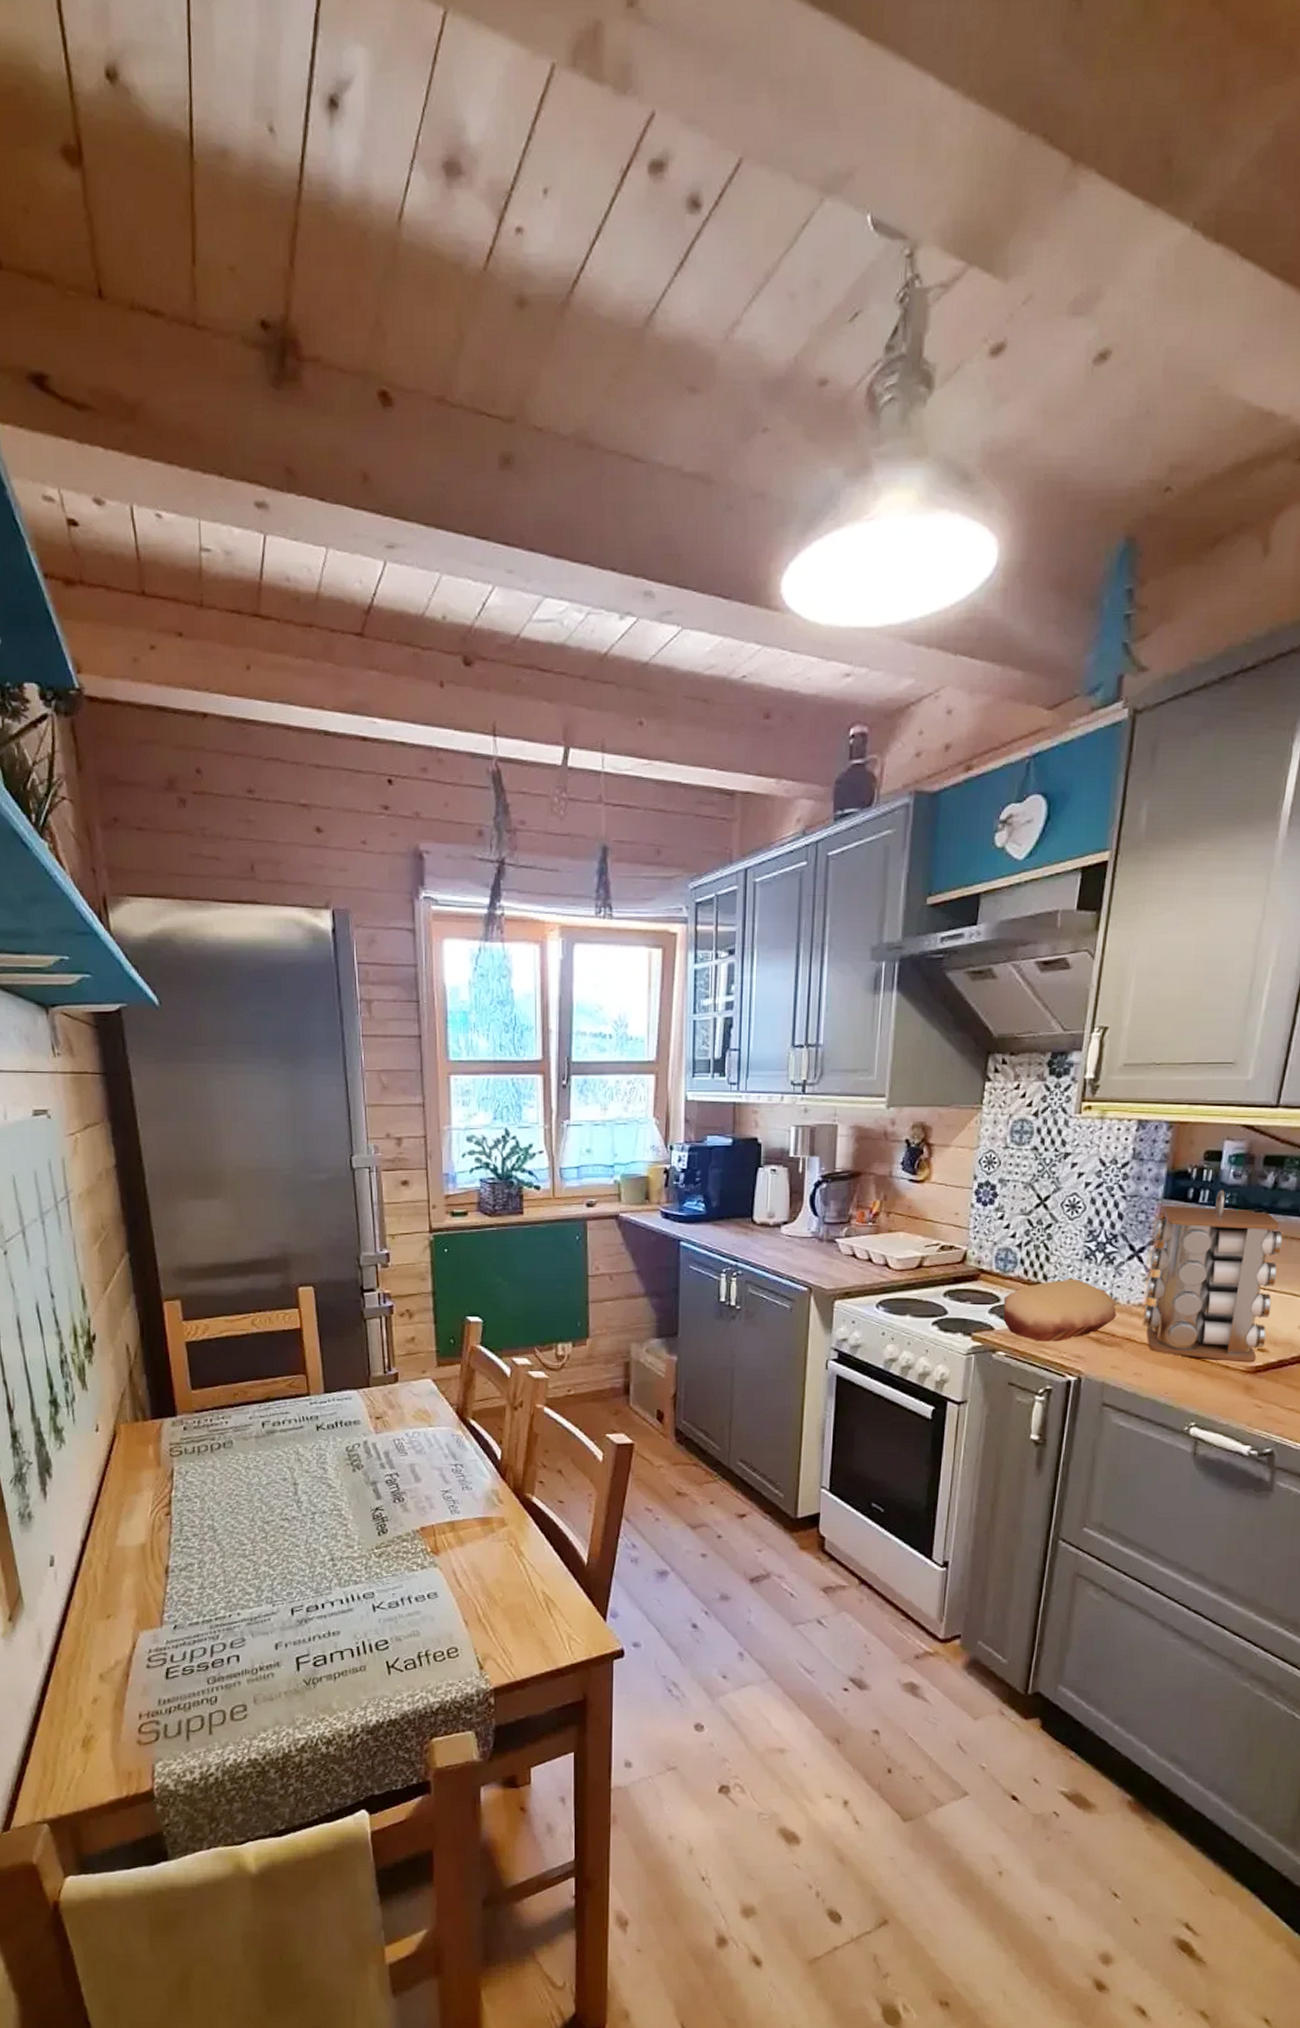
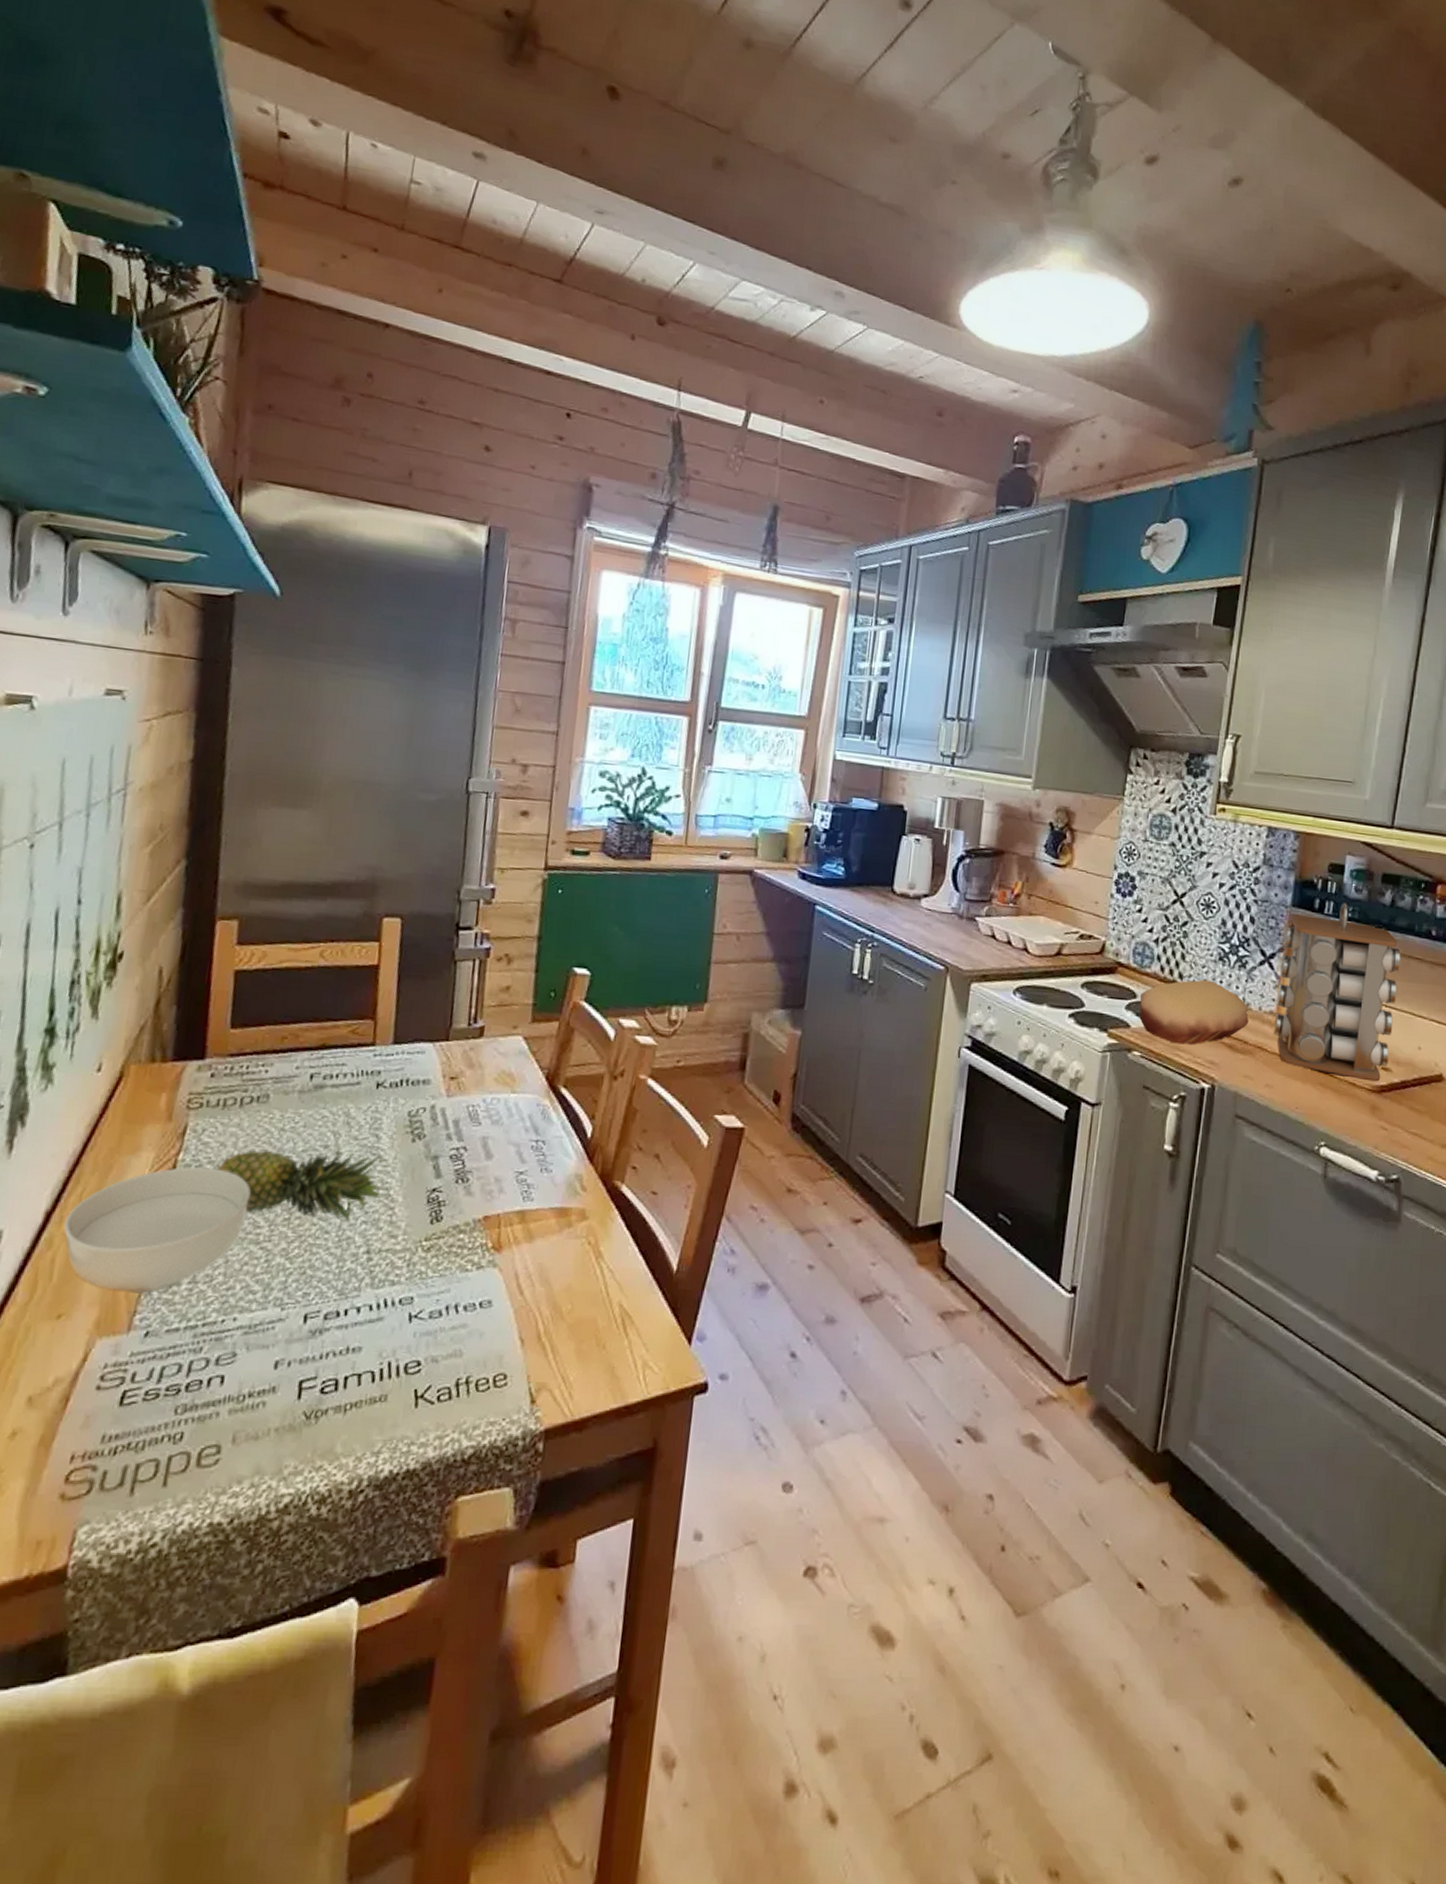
bowl: none [97,1501,233,1598] -> present [64,1167,251,1294]
fruit: none [202,1484,335,1538] -> present [216,1149,381,1223]

